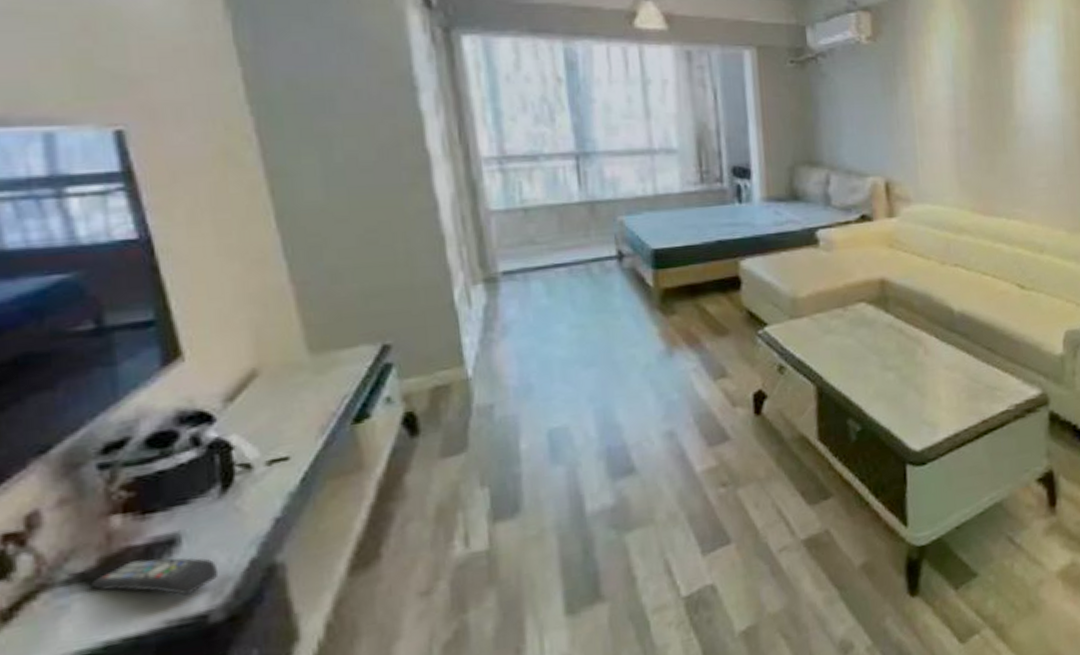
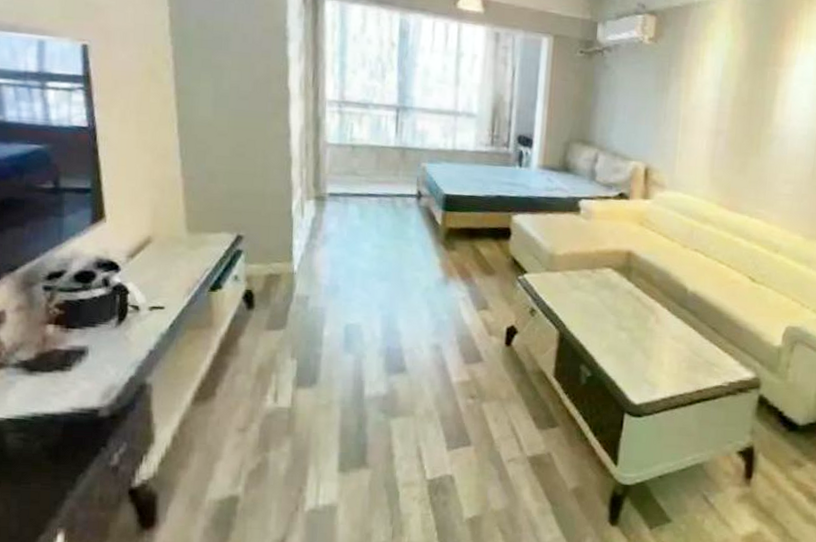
remote control: present [91,557,219,596] -> none [30,360,109,393]

